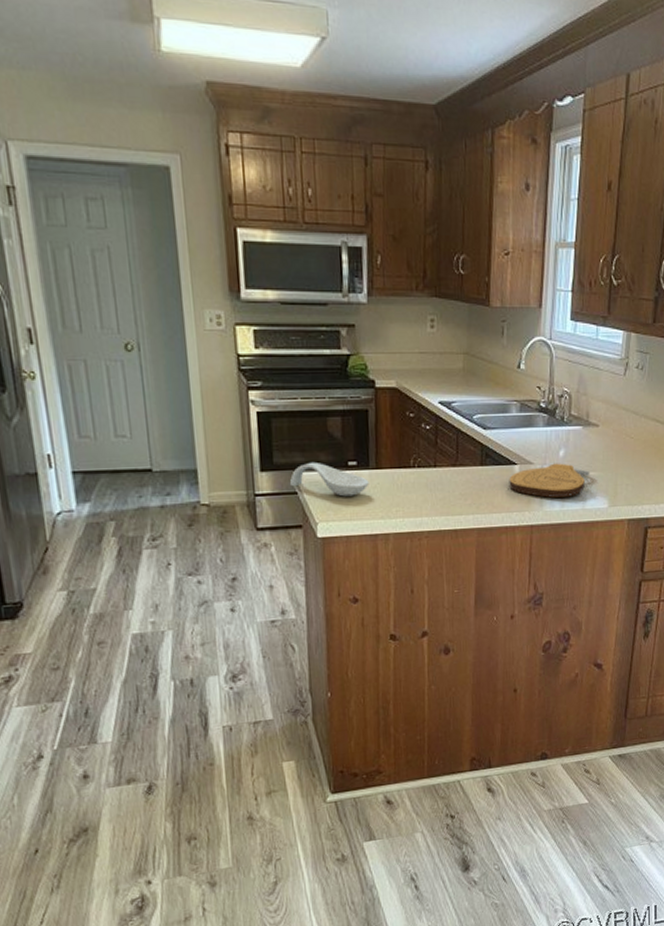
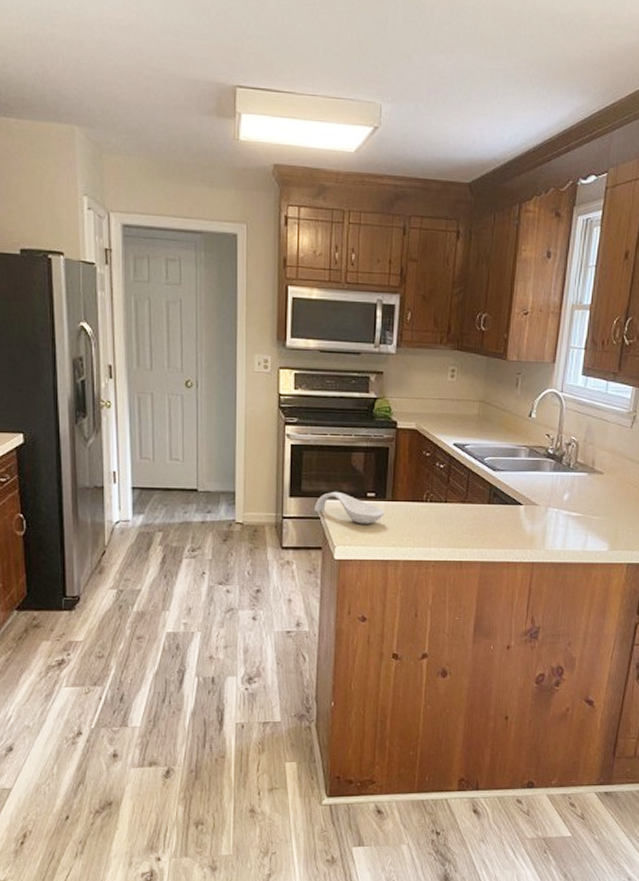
cutting board: present [509,463,590,498] -> none [514,506,592,538]

